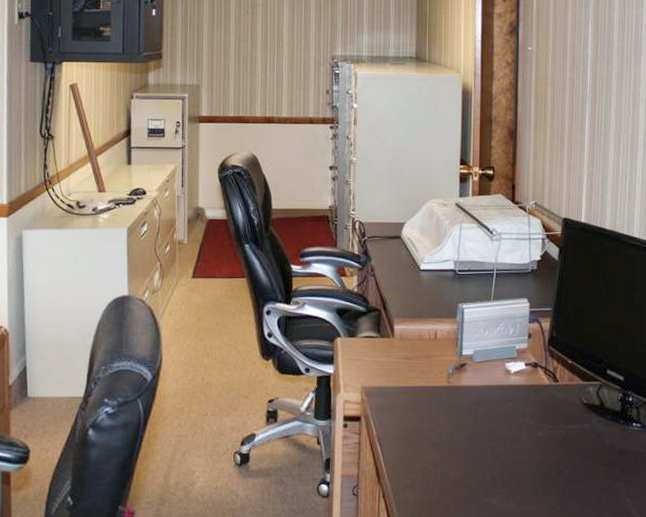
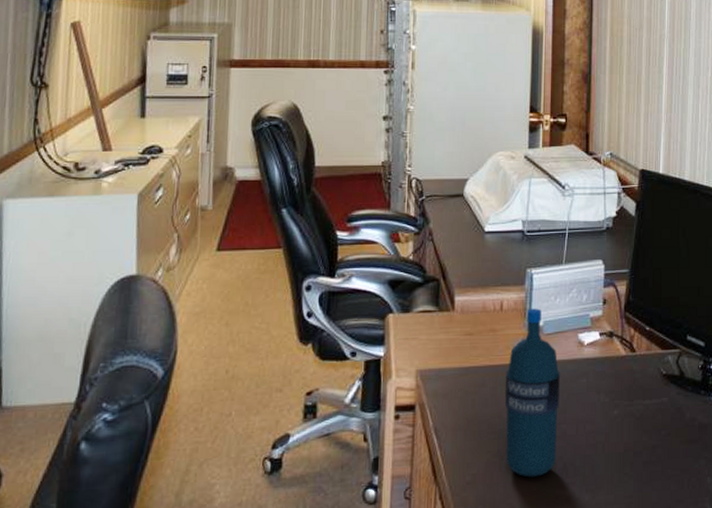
water bottle: none [440,339,489,485] -> present [505,308,560,477]

